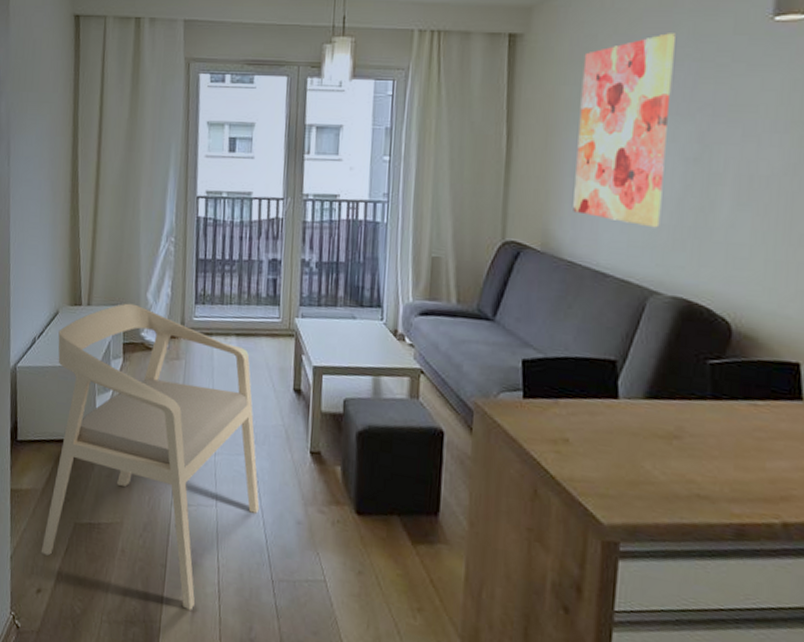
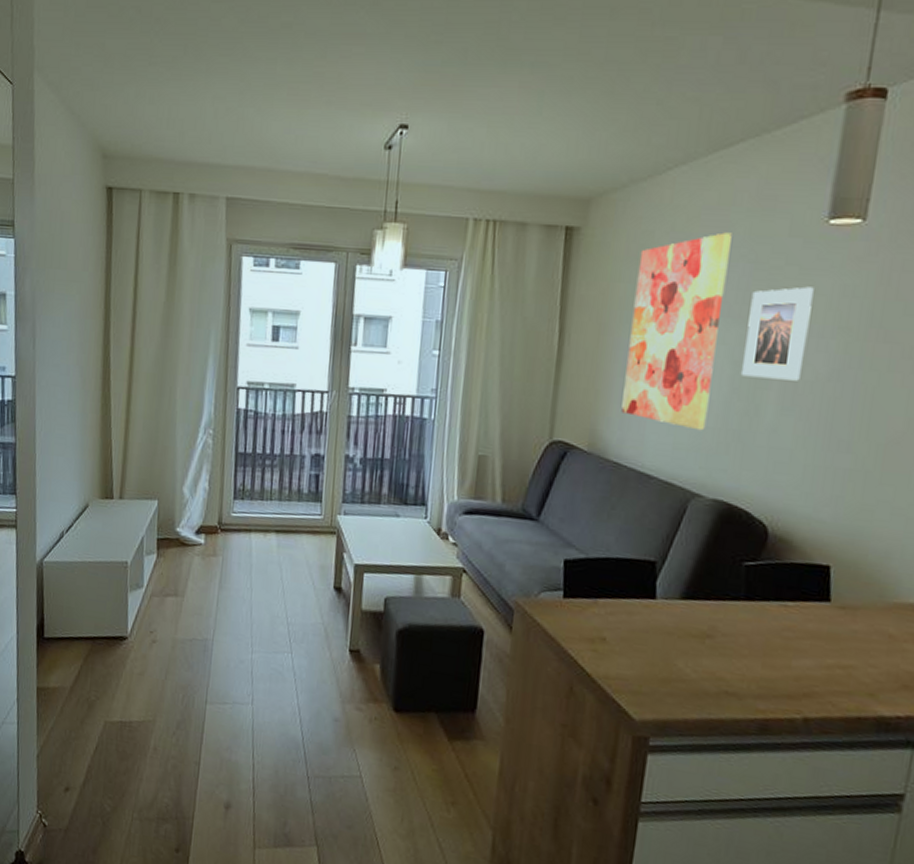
armchair: present [40,303,260,612] -> none [69,497,297,808]
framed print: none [694,82,763,176] -> present [742,286,814,381]

